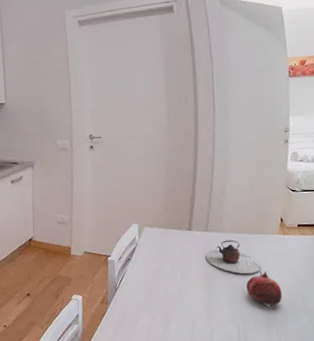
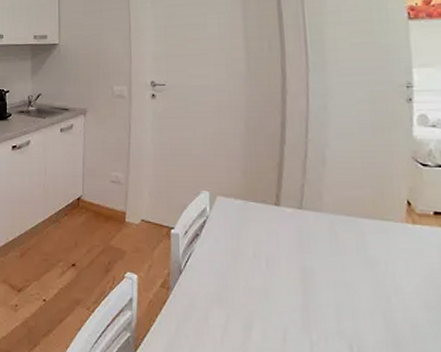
teapot: present [205,239,261,274] -> none [299,223,381,273]
fruit: present [246,271,282,308] -> none [360,271,416,326]

